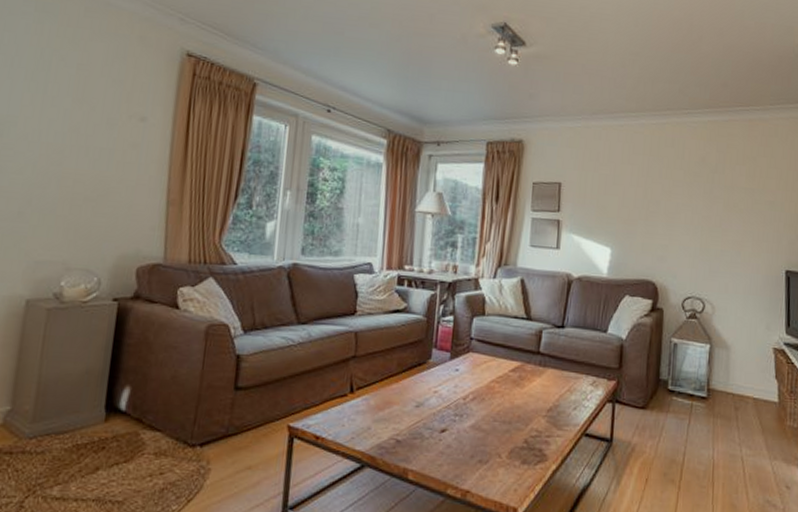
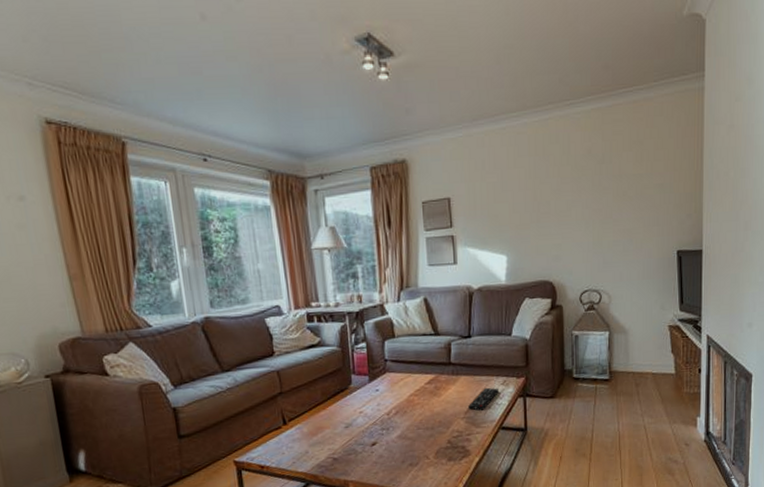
remote control: none [552,385,587,411] -> present [468,387,498,411]

